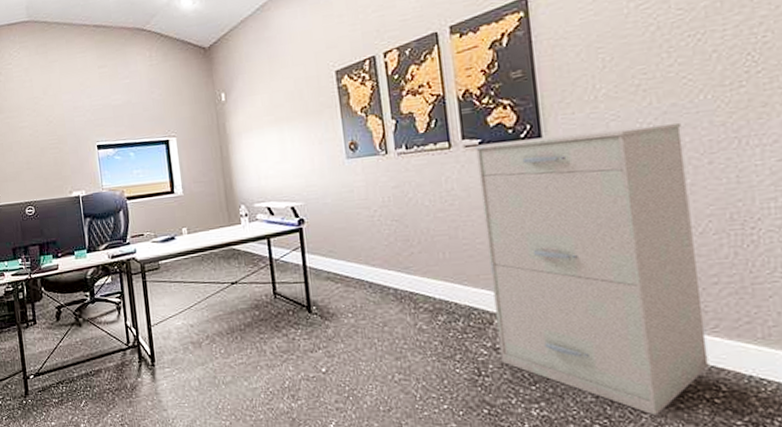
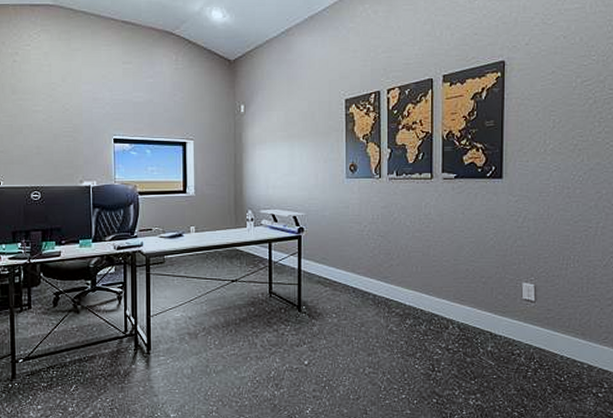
filing cabinet: present [474,123,709,416] -> none [450,178,602,406]

